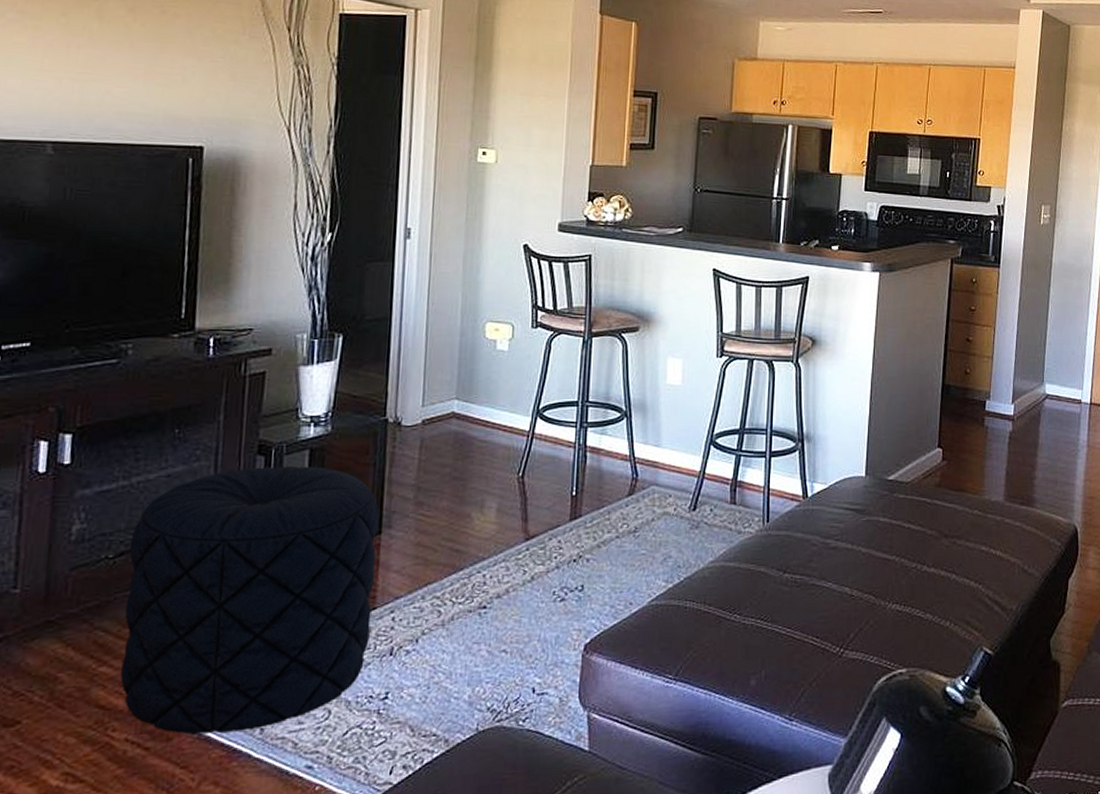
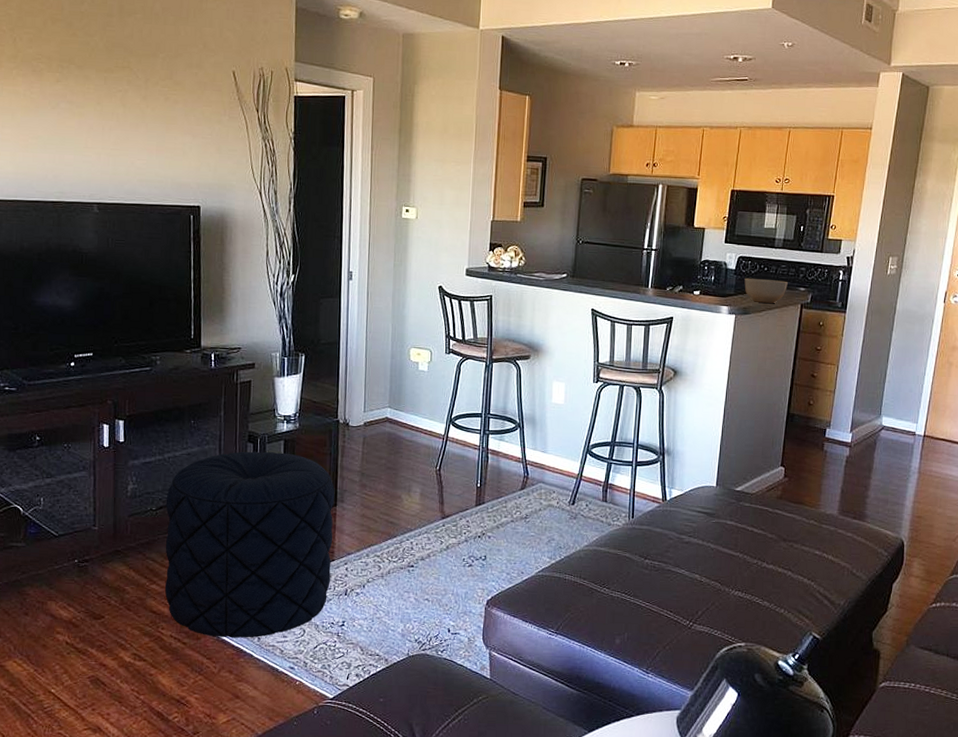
bowl: none [888,230,936,258] -> present [744,278,788,303]

